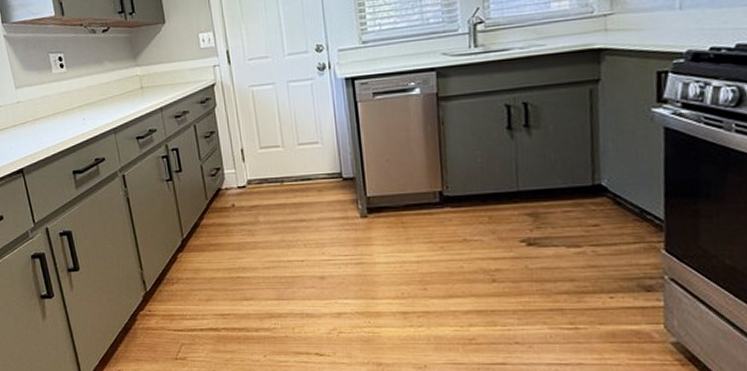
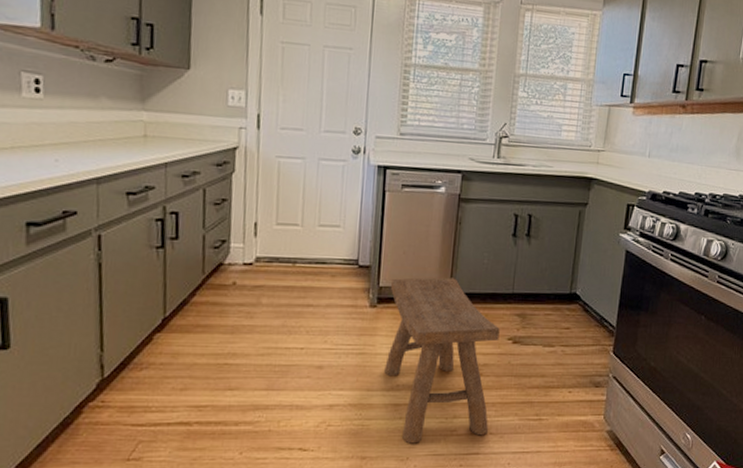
stool: none [379,181,514,352] -> present [384,277,500,444]

